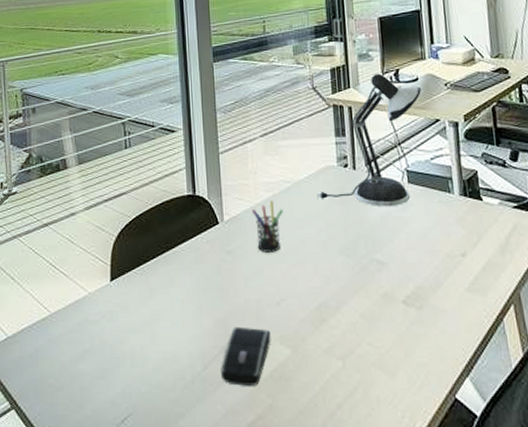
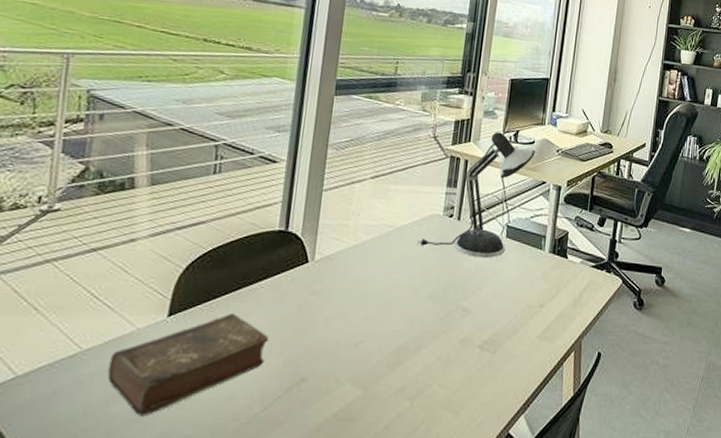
book: none [72,275,198,374] -> present [107,312,270,417]
computer mouse: present [221,326,271,386] -> none [281,367,343,426]
pen holder: present [251,200,283,253] -> none [346,243,380,295]

